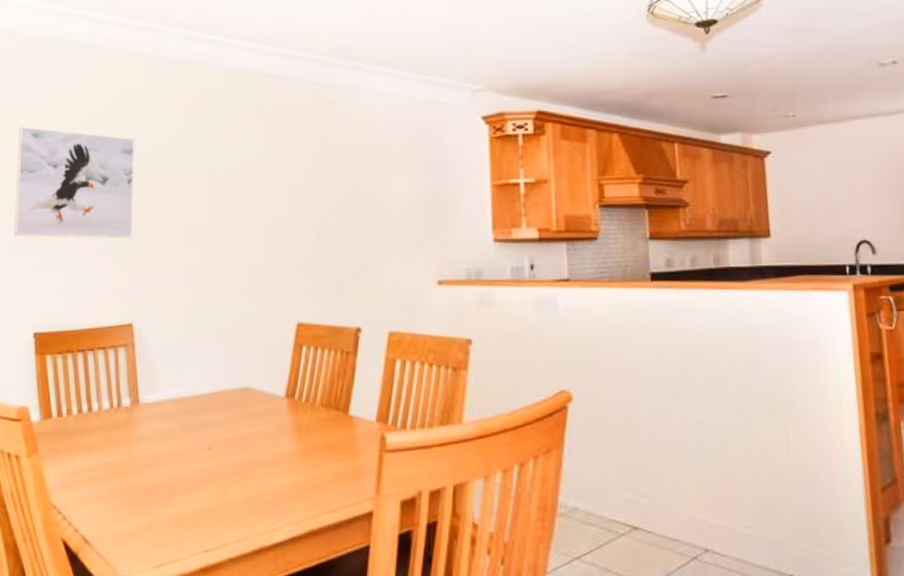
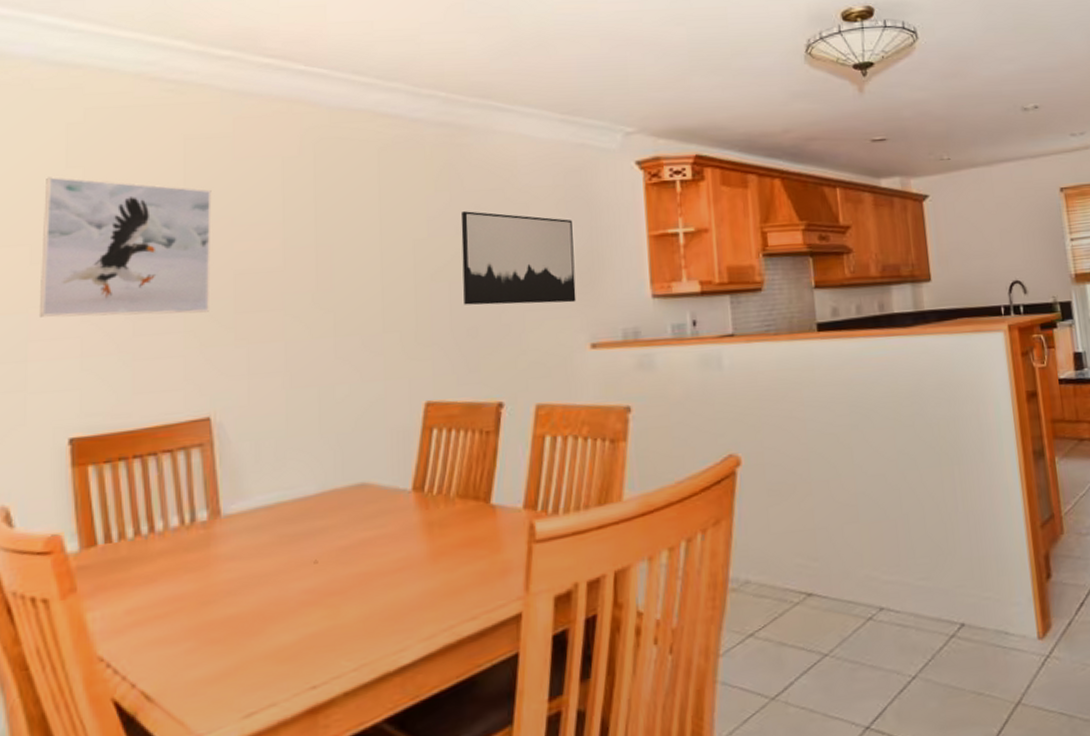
wall art: none [328,159,426,243] -> present [461,211,576,305]

